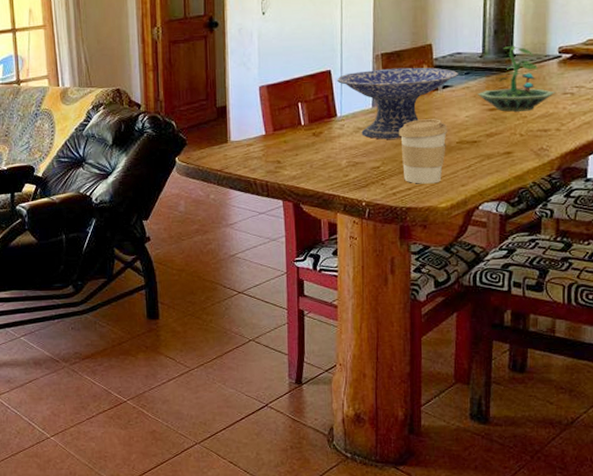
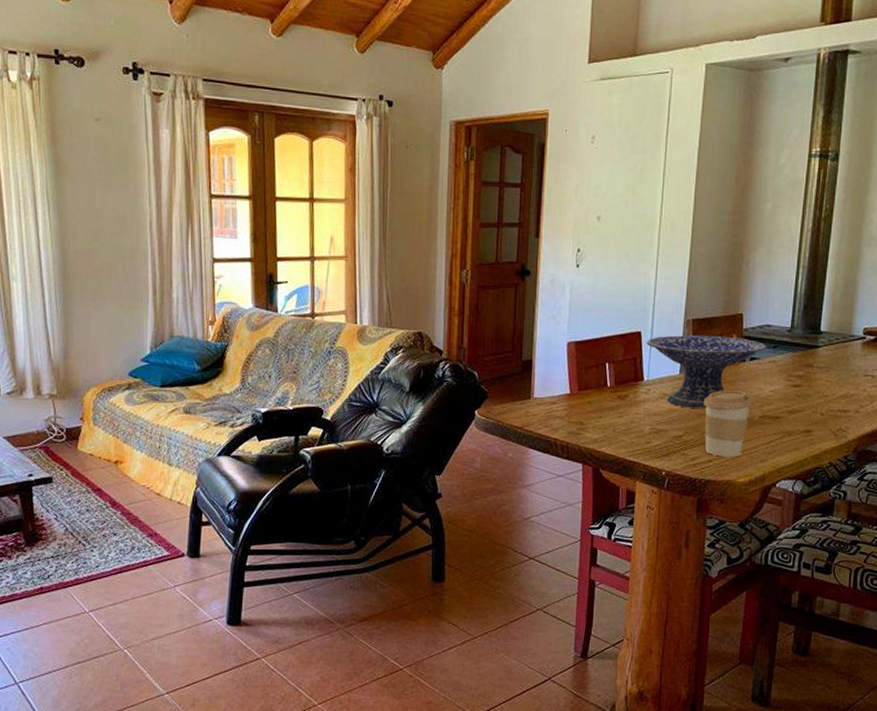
terrarium: present [477,46,555,112] -> none [782,323,857,390]

